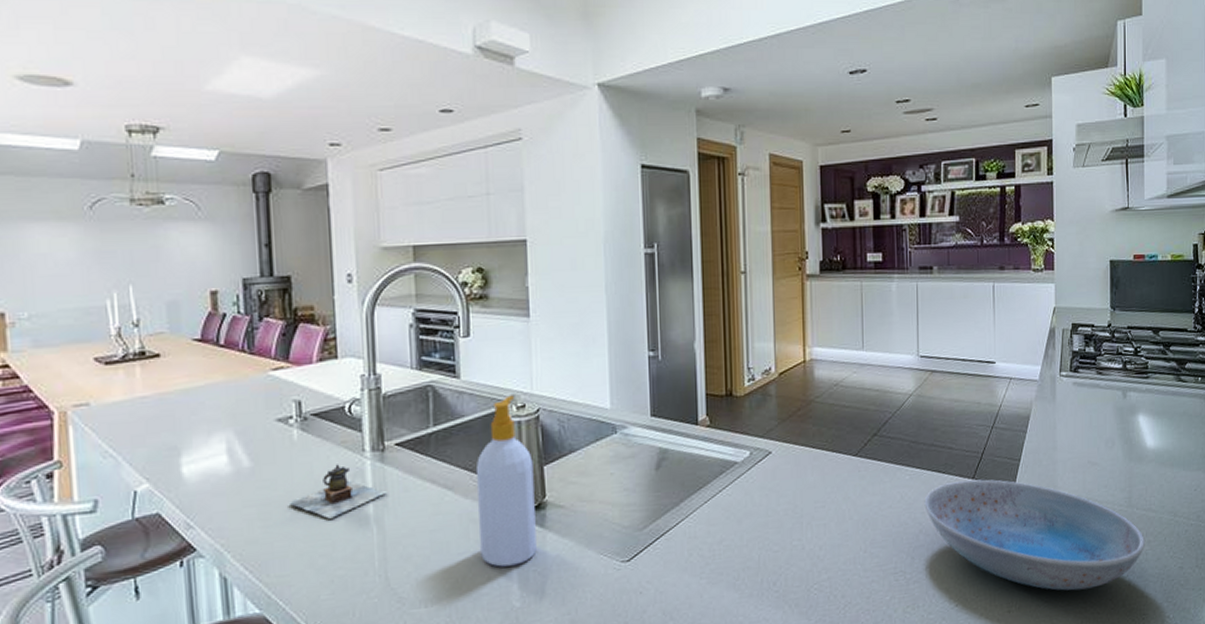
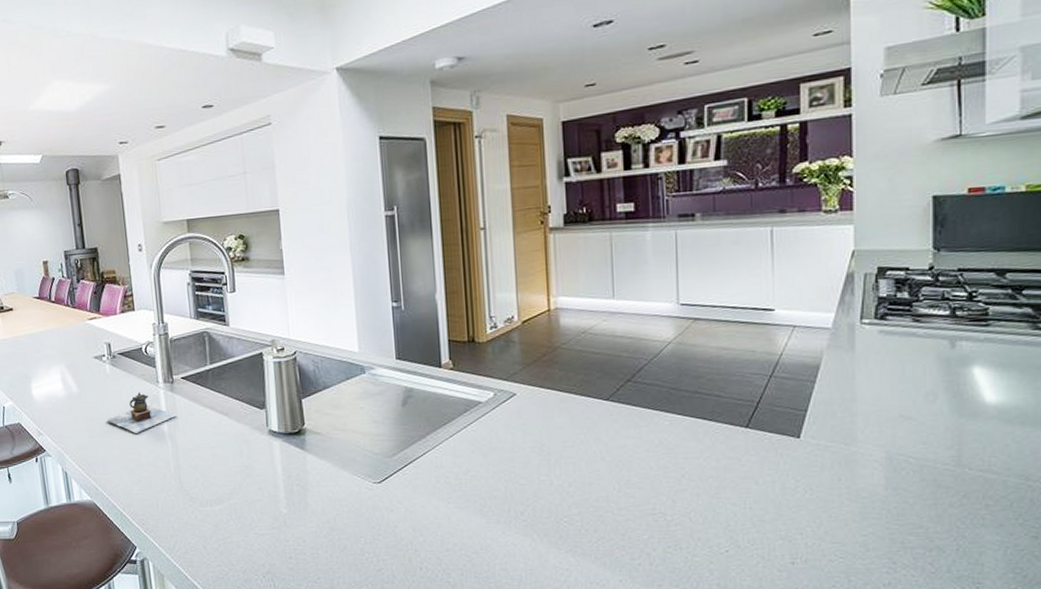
soap bottle: present [475,395,537,567] -> none [245,340,299,480]
dish: present [924,479,1145,591] -> none [687,428,980,550]

